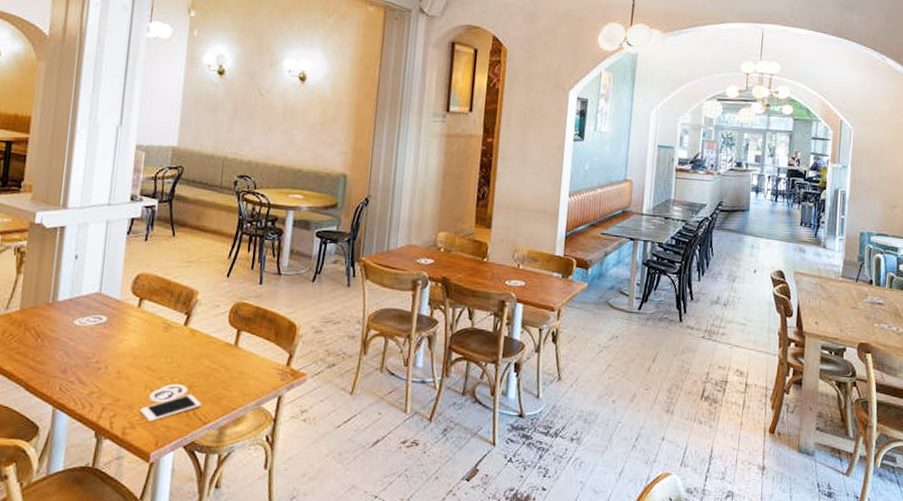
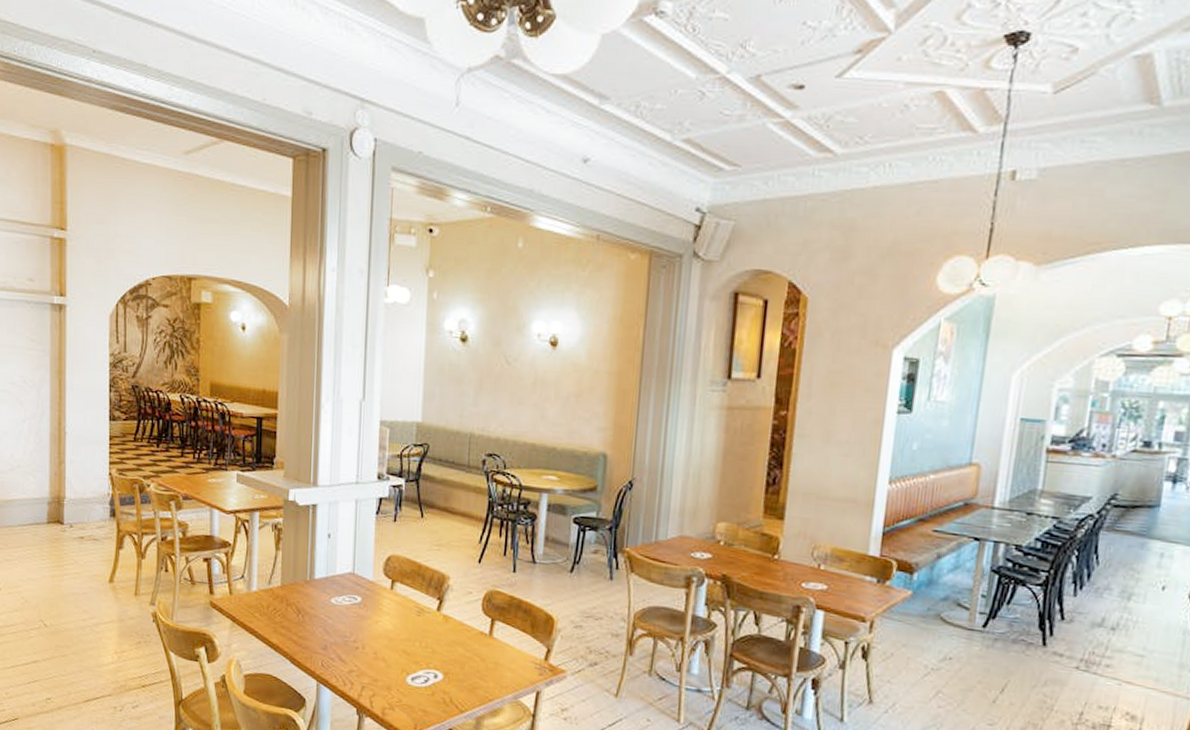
cell phone: present [140,394,202,422] -> none [398,681,458,705]

